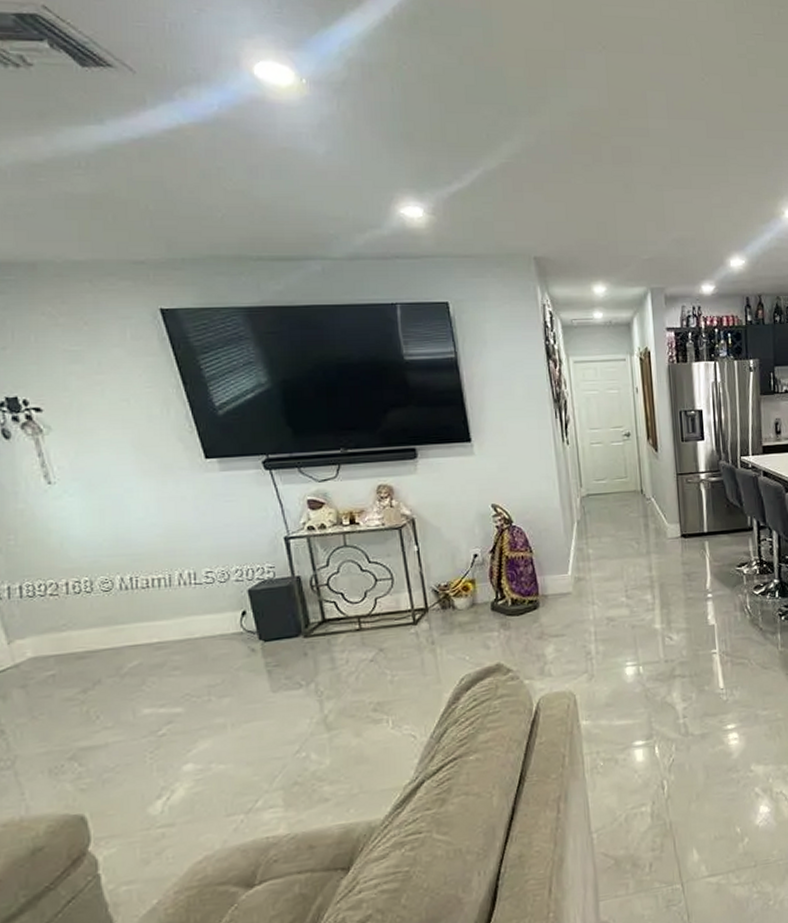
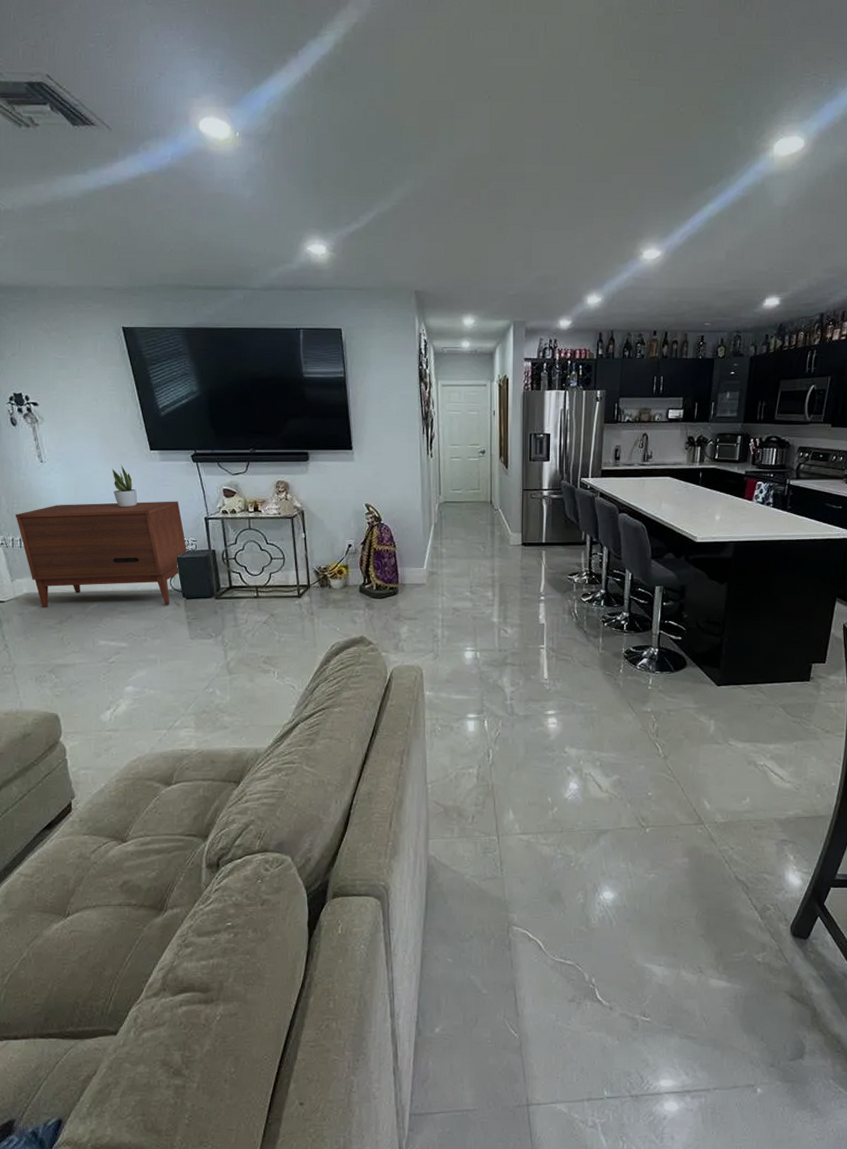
dresser: none [11,519,264,675] -> present [15,501,188,608]
potted plant: none [152,479,191,534] -> present [112,464,138,508]

